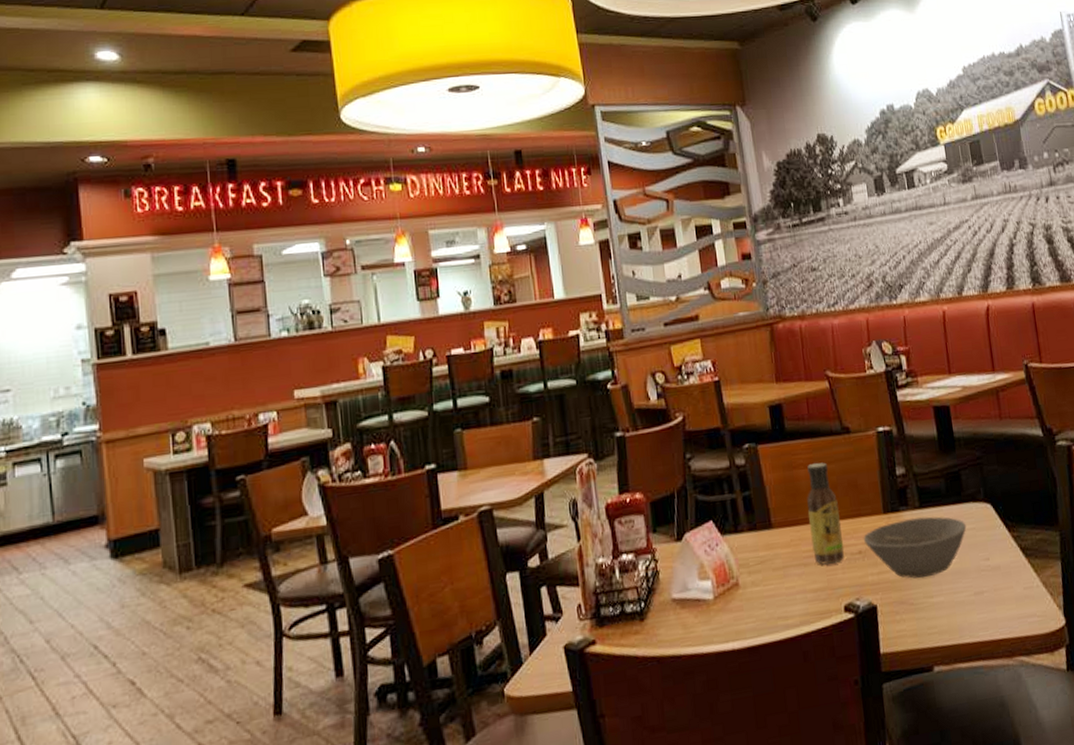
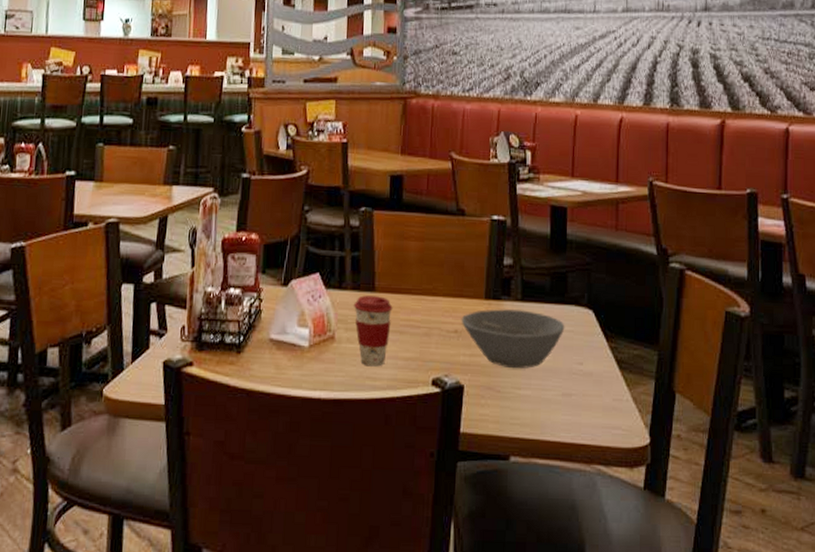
coffee cup: none [752,532,795,606] -> present [353,295,393,367]
sauce bottle: present [807,462,845,565] -> none [410,238,443,337]

